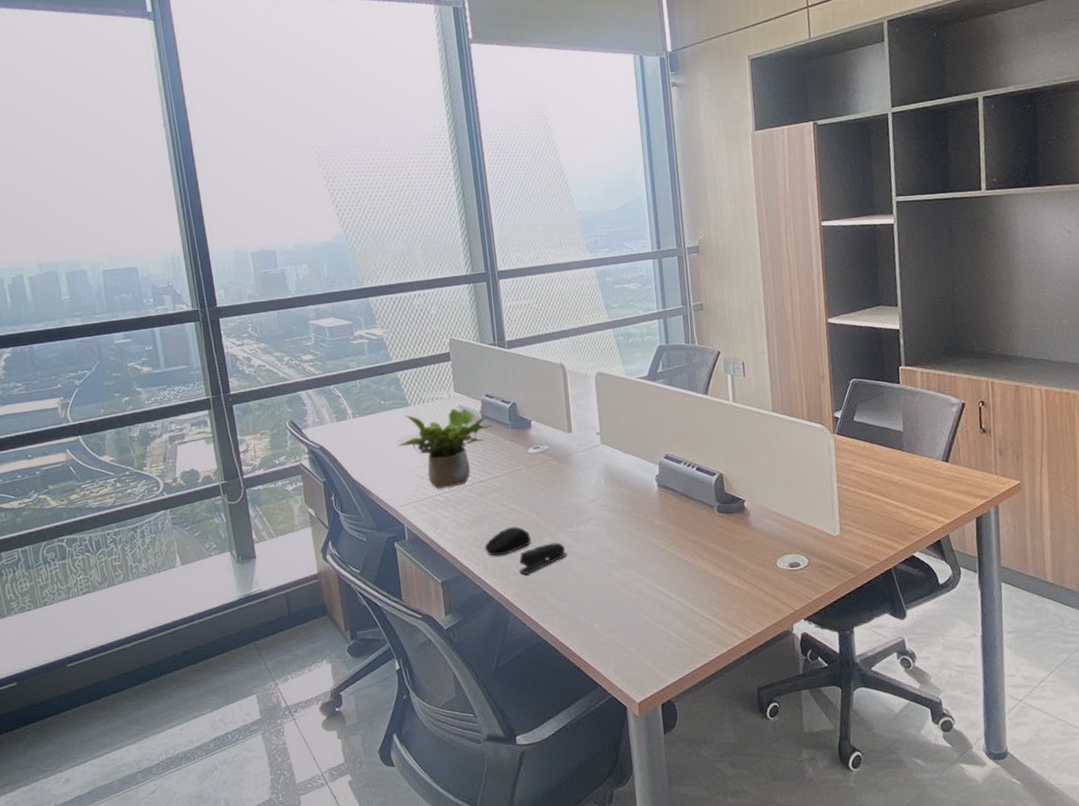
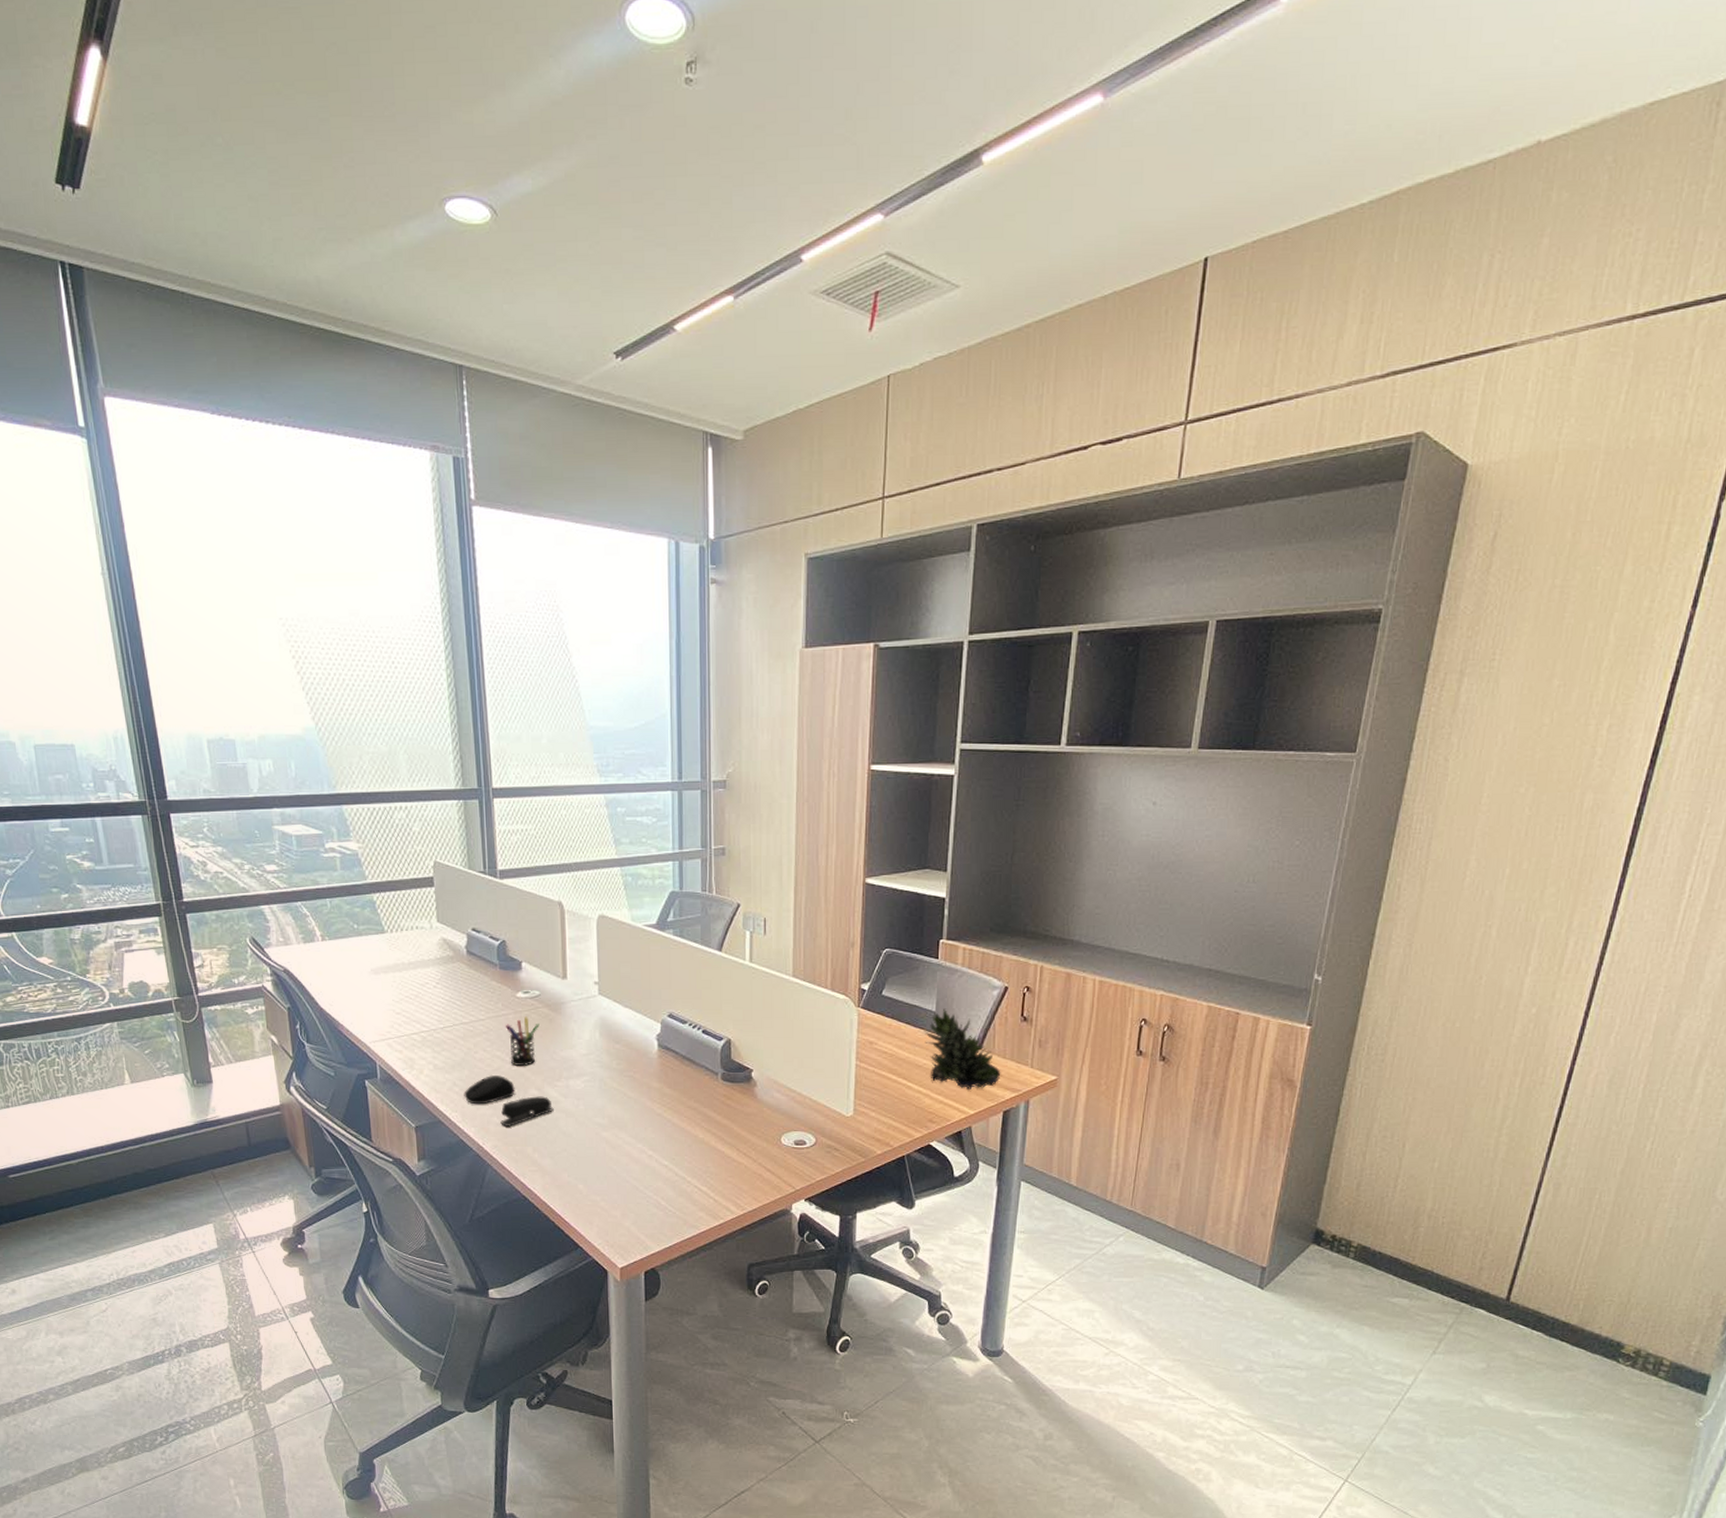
potted plant: present [398,409,493,489] -> none [372,941,478,1028]
pen holder: none [519,470,550,516] -> present [505,1016,540,1066]
succulent plant: none [896,428,969,500] -> present [925,1008,1001,1089]

